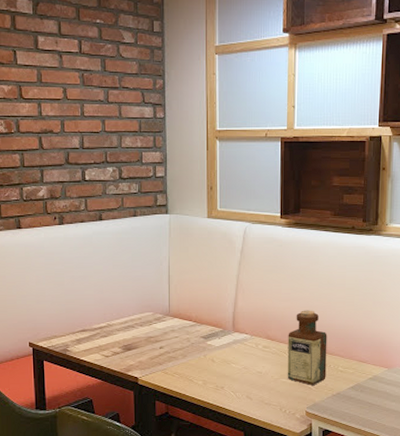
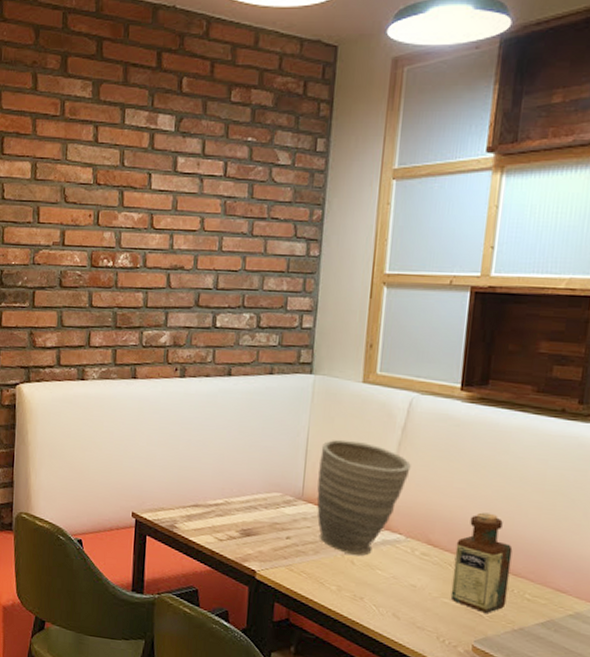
vase: none [180,264,249,355] -> present [316,439,411,556]

